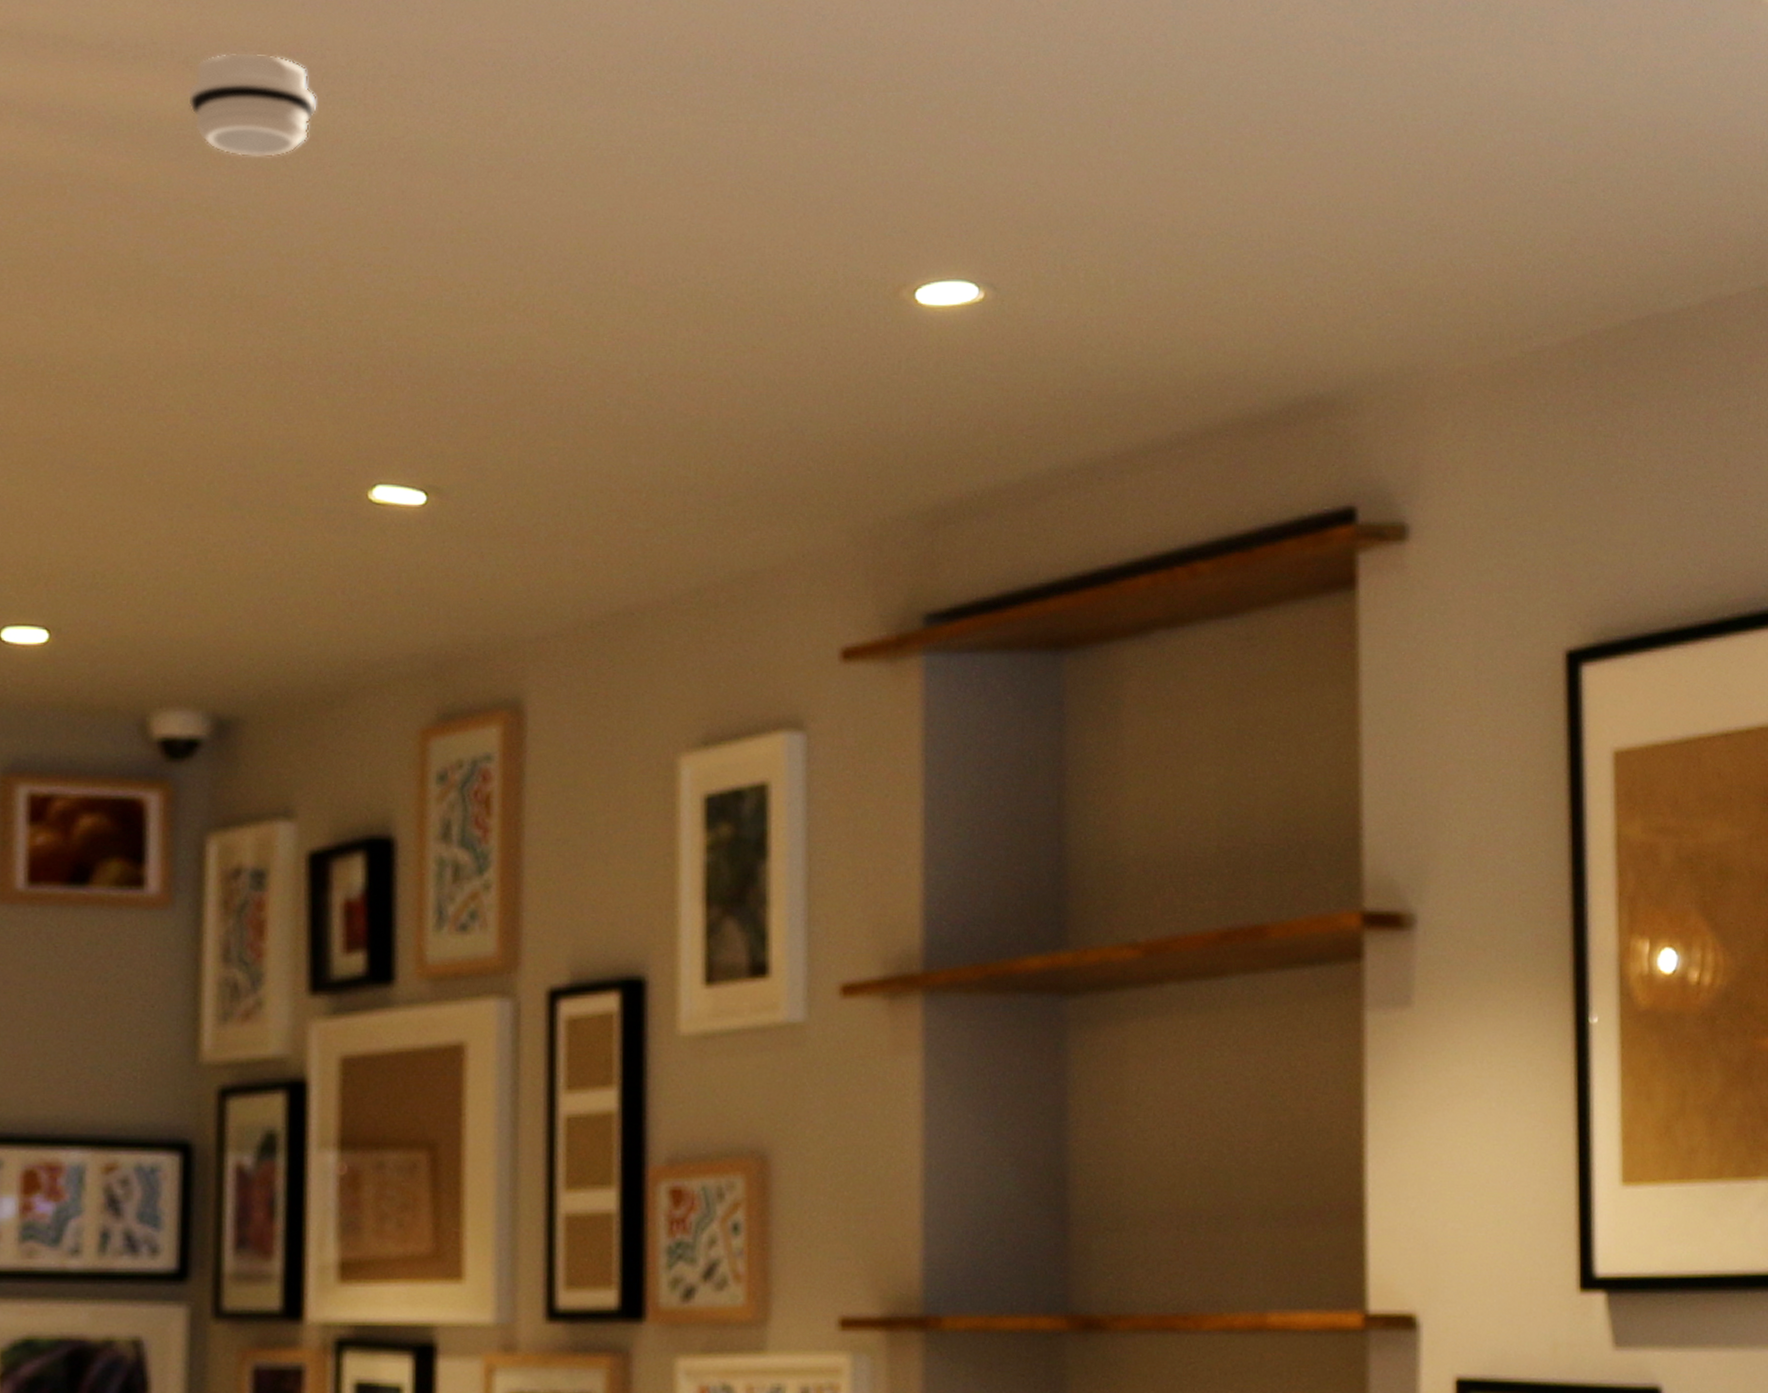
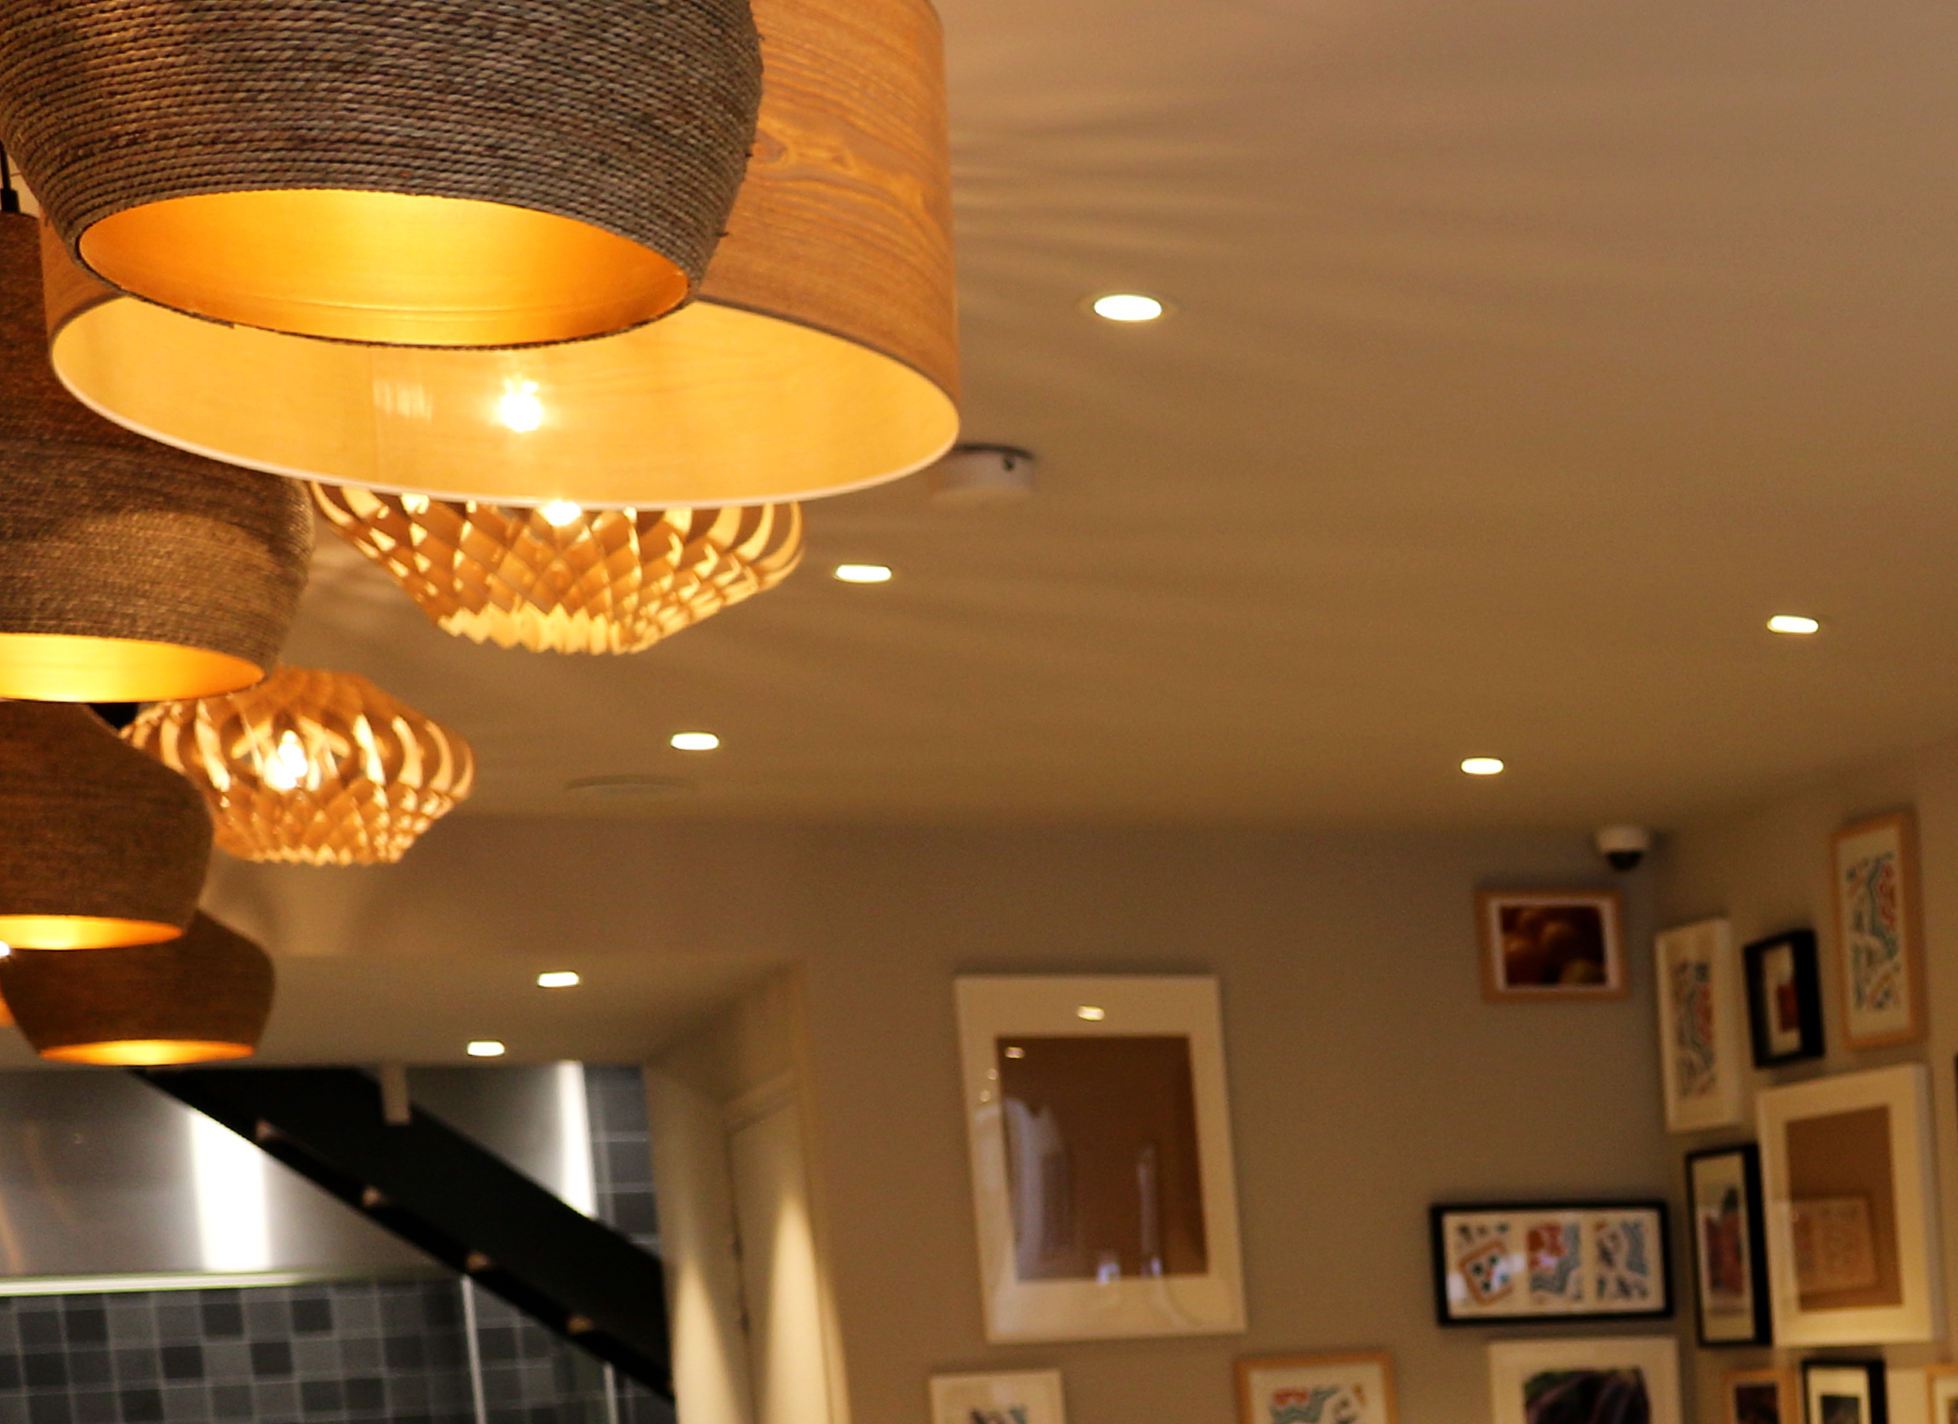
smoke detector: present [187,52,317,158] -> none [1576,219,1692,319]

